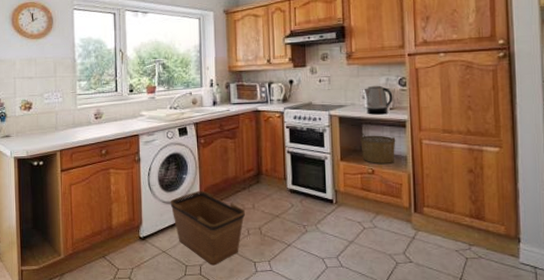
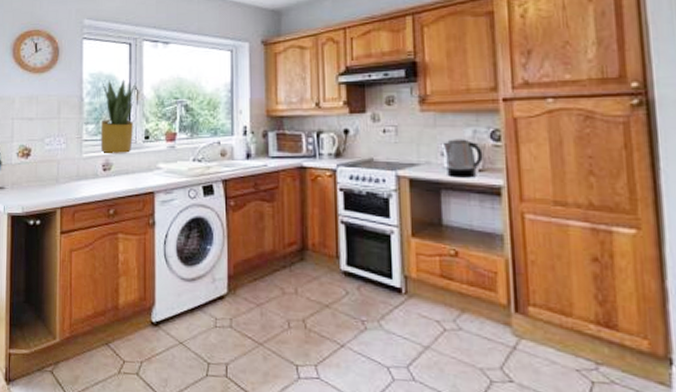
planter: none [91,43,121,105] -> present [100,79,137,154]
bicycle basket: present [170,190,246,266] -> none [190,266,286,366]
basket: present [360,133,396,165] -> none [438,201,488,245]

